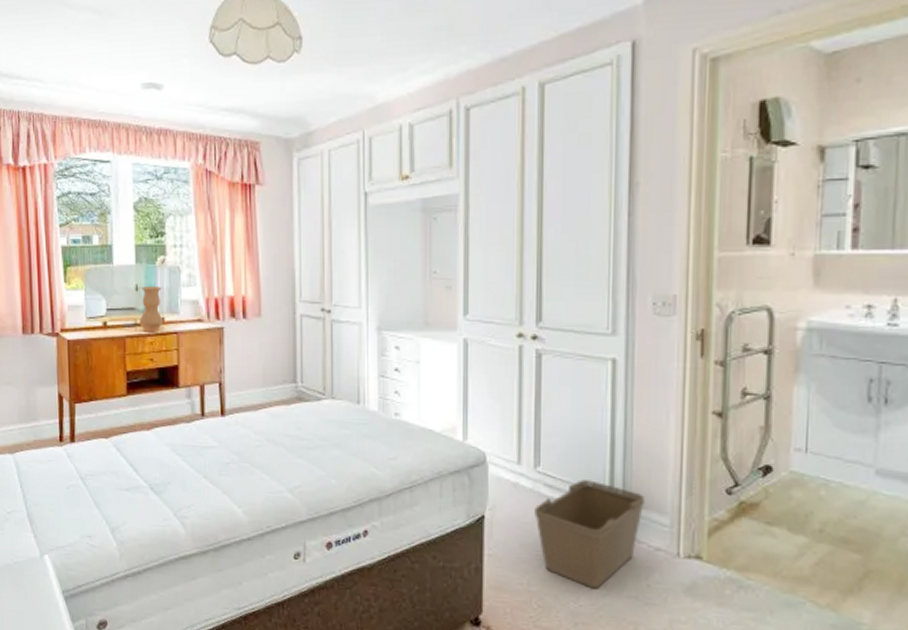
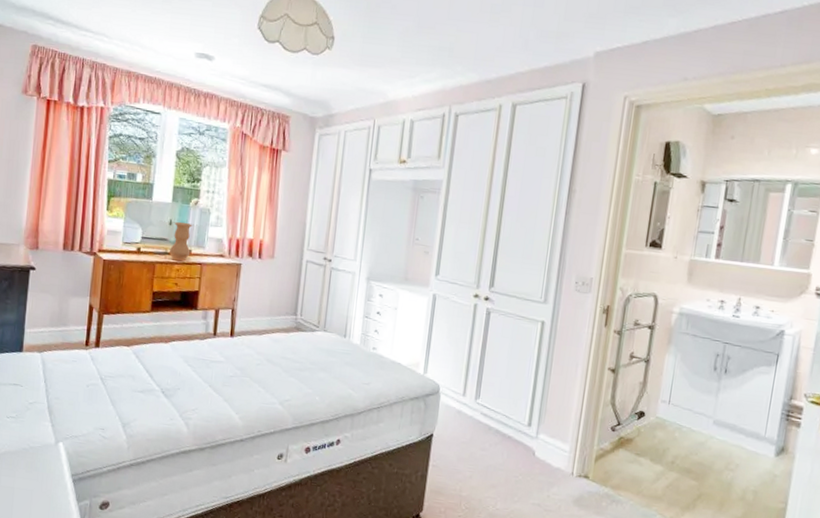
bicycle basket: present [534,479,646,589] -> none [471,412,554,497]

